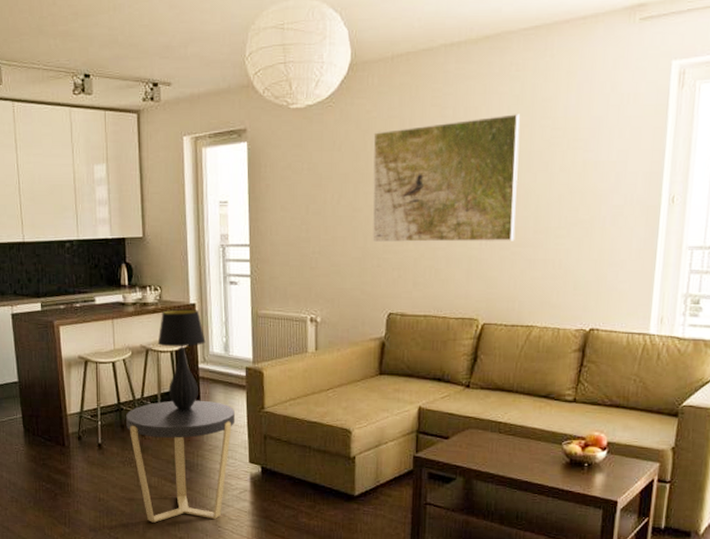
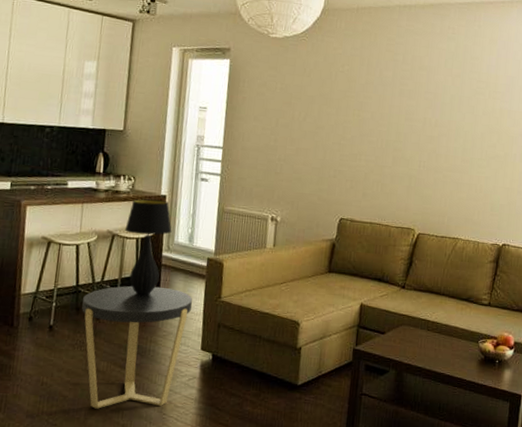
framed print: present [372,114,520,242] -> none [331,65,454,167]

